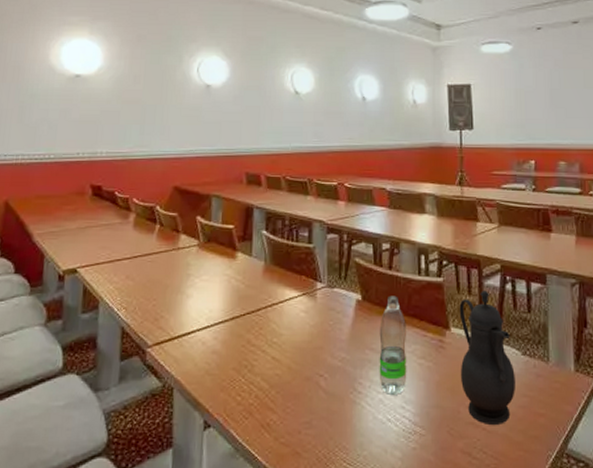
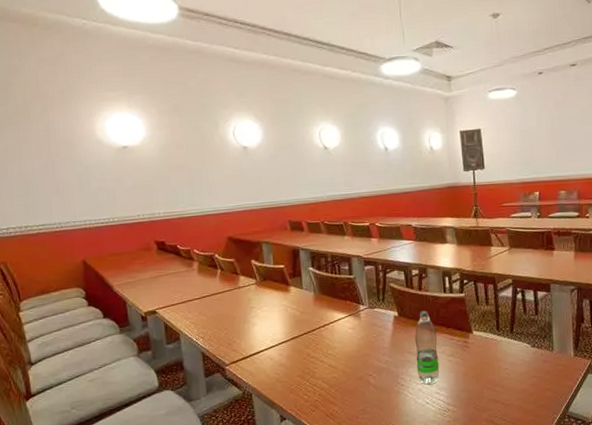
coffeepot: present [459,290,515,424] -> none [479,301,527,400]

